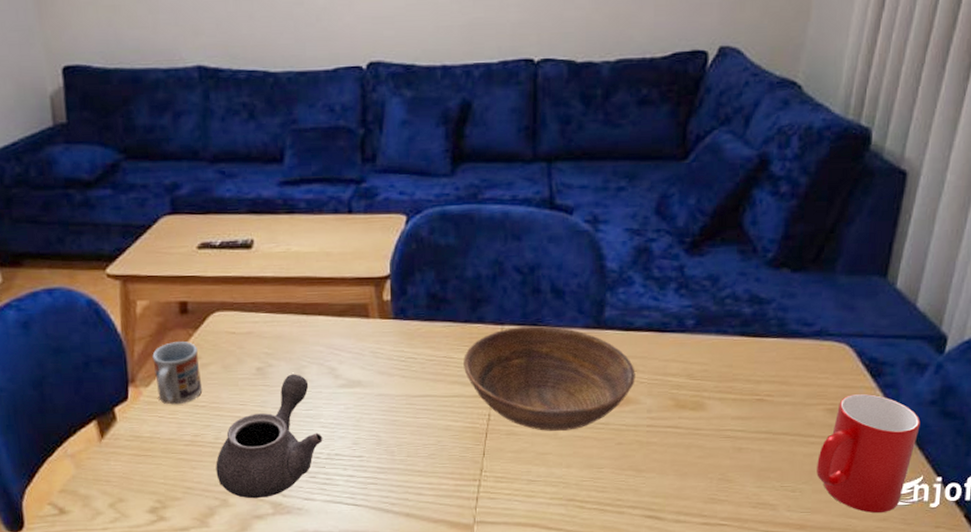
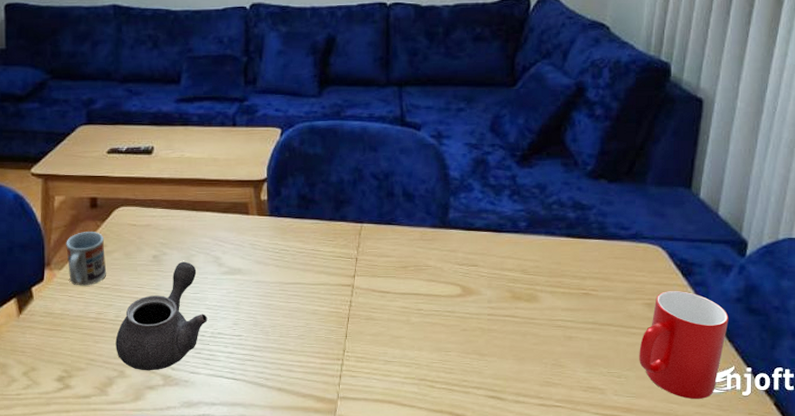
bowl: present [464,326,635,431] -> none [329,225,477,317]

